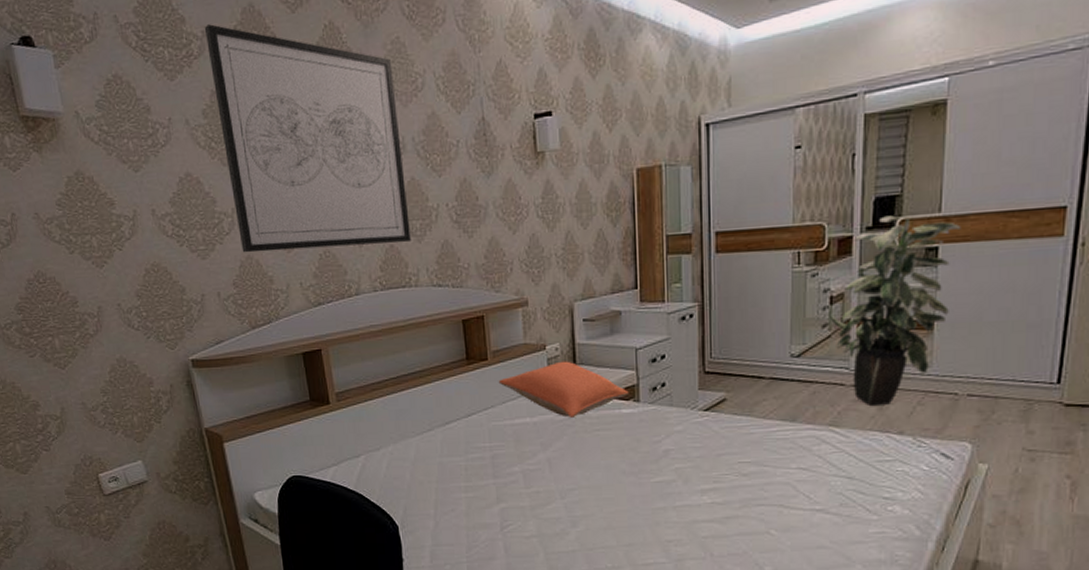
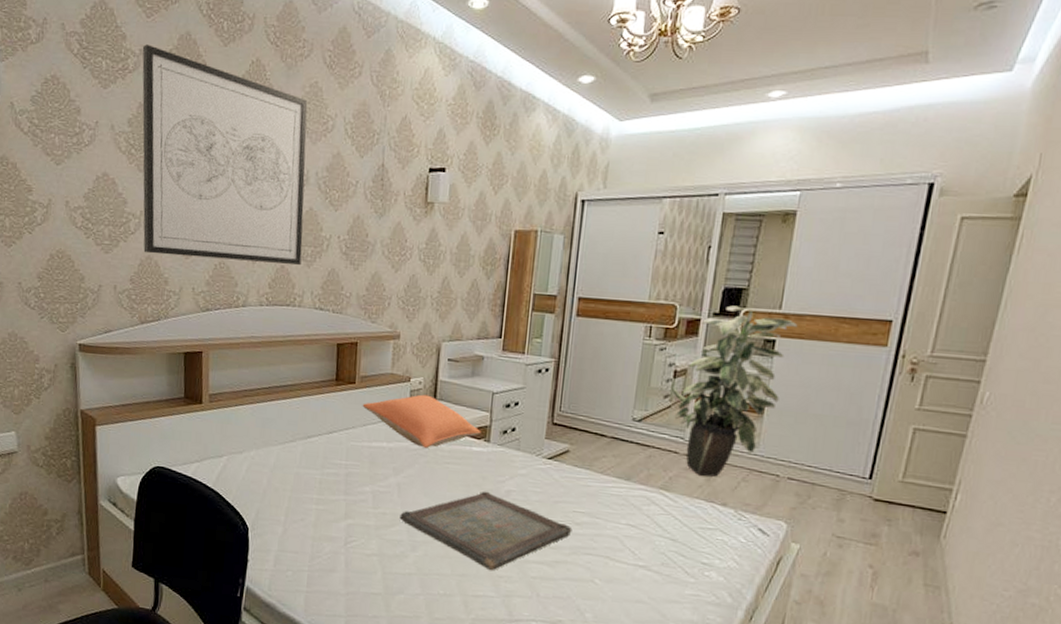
serving tray: none [554,454,740,537] -> present [399,491,572,571]

